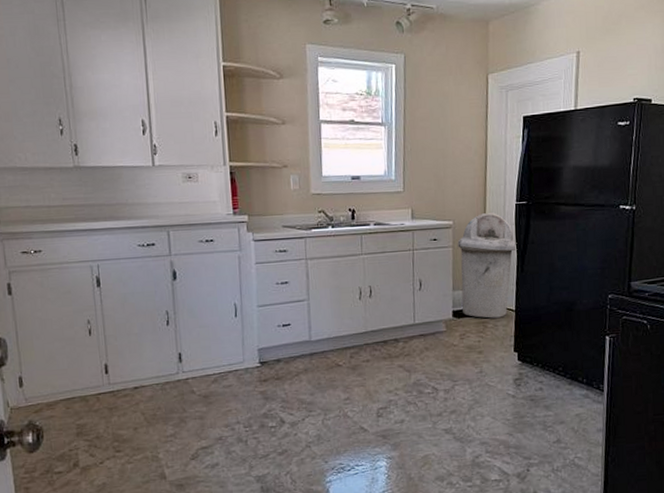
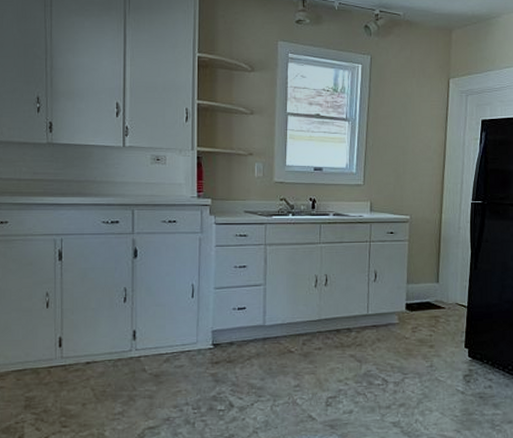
trash can: present [457,213,518,318] -> none [414,210,472,313]

